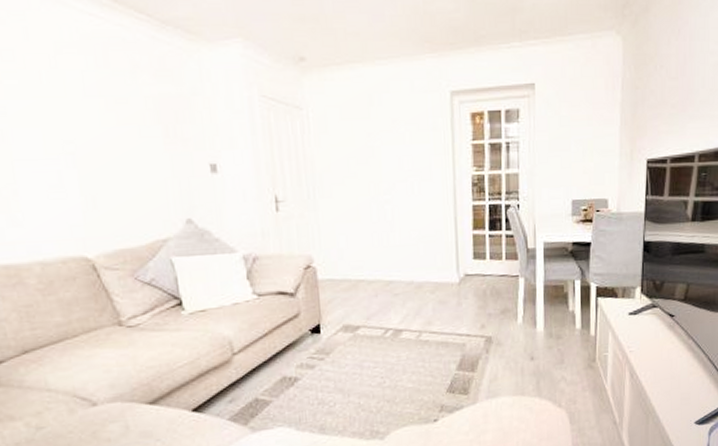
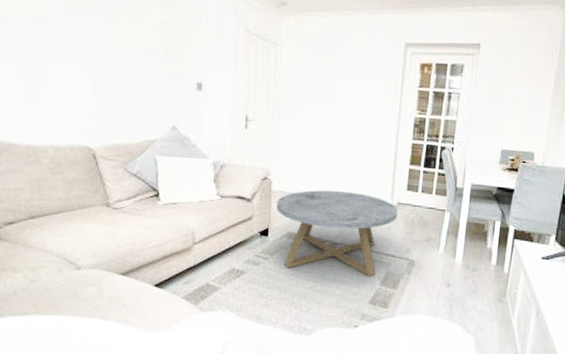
coffee table: none [325,269,466,367] -> present [276,190,398,277]

